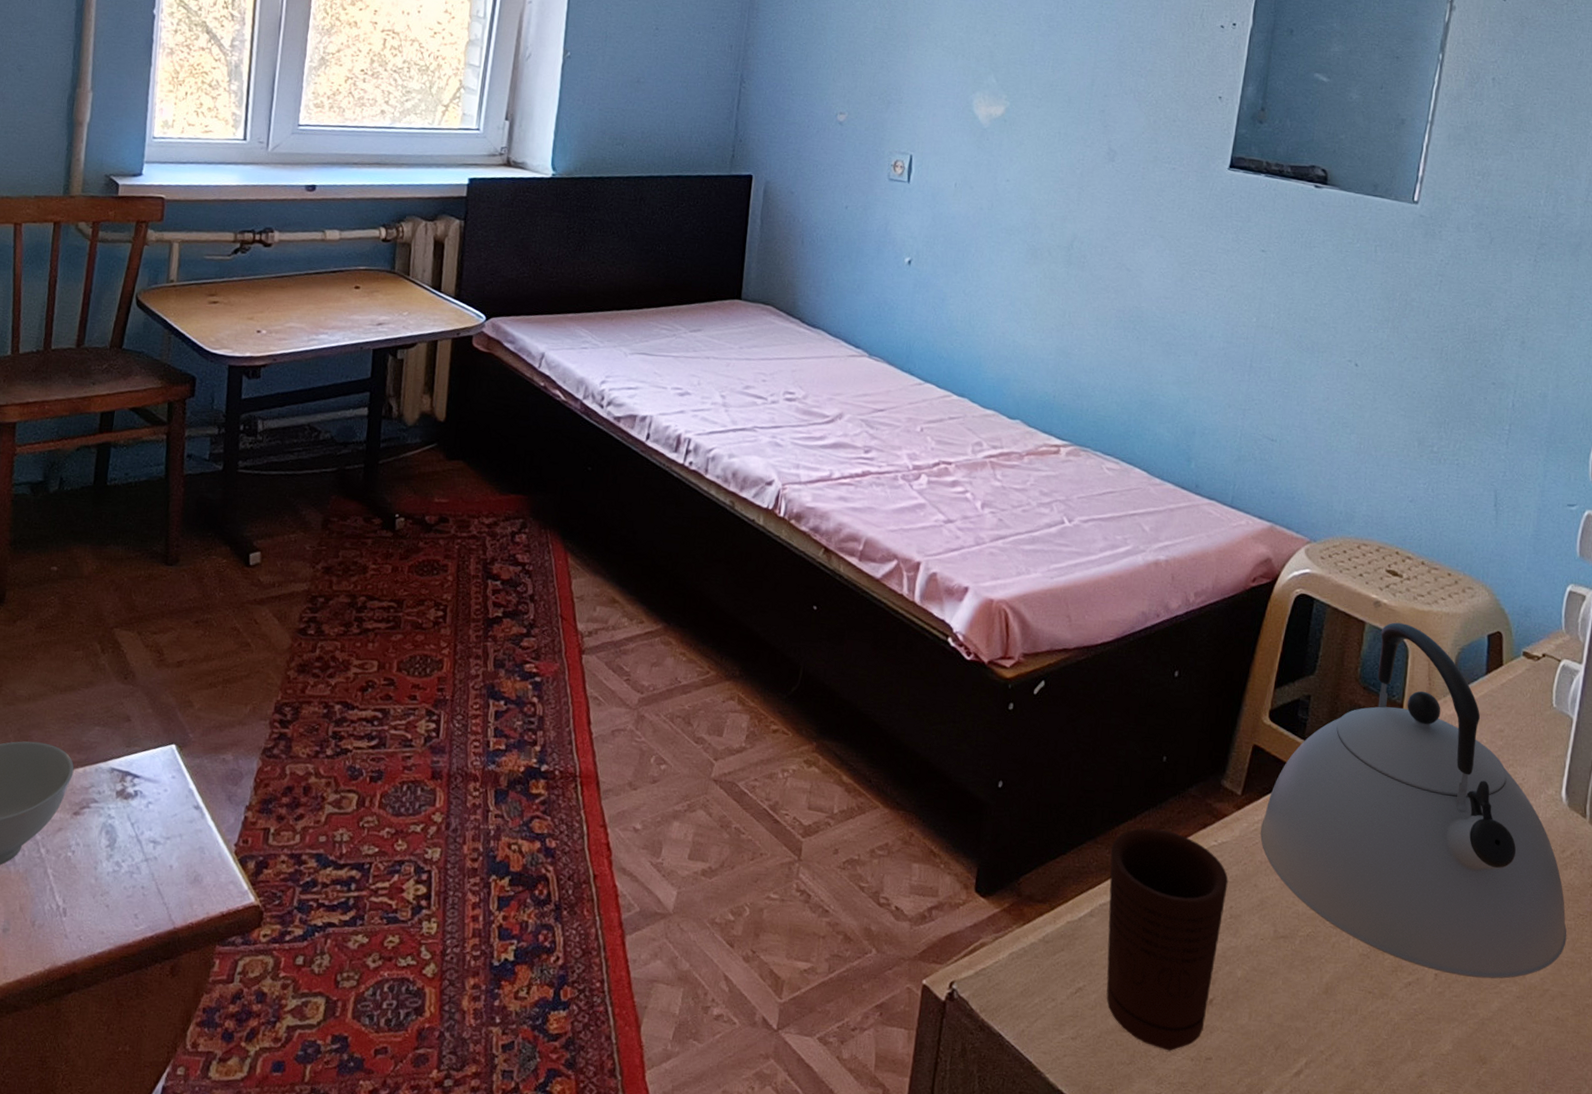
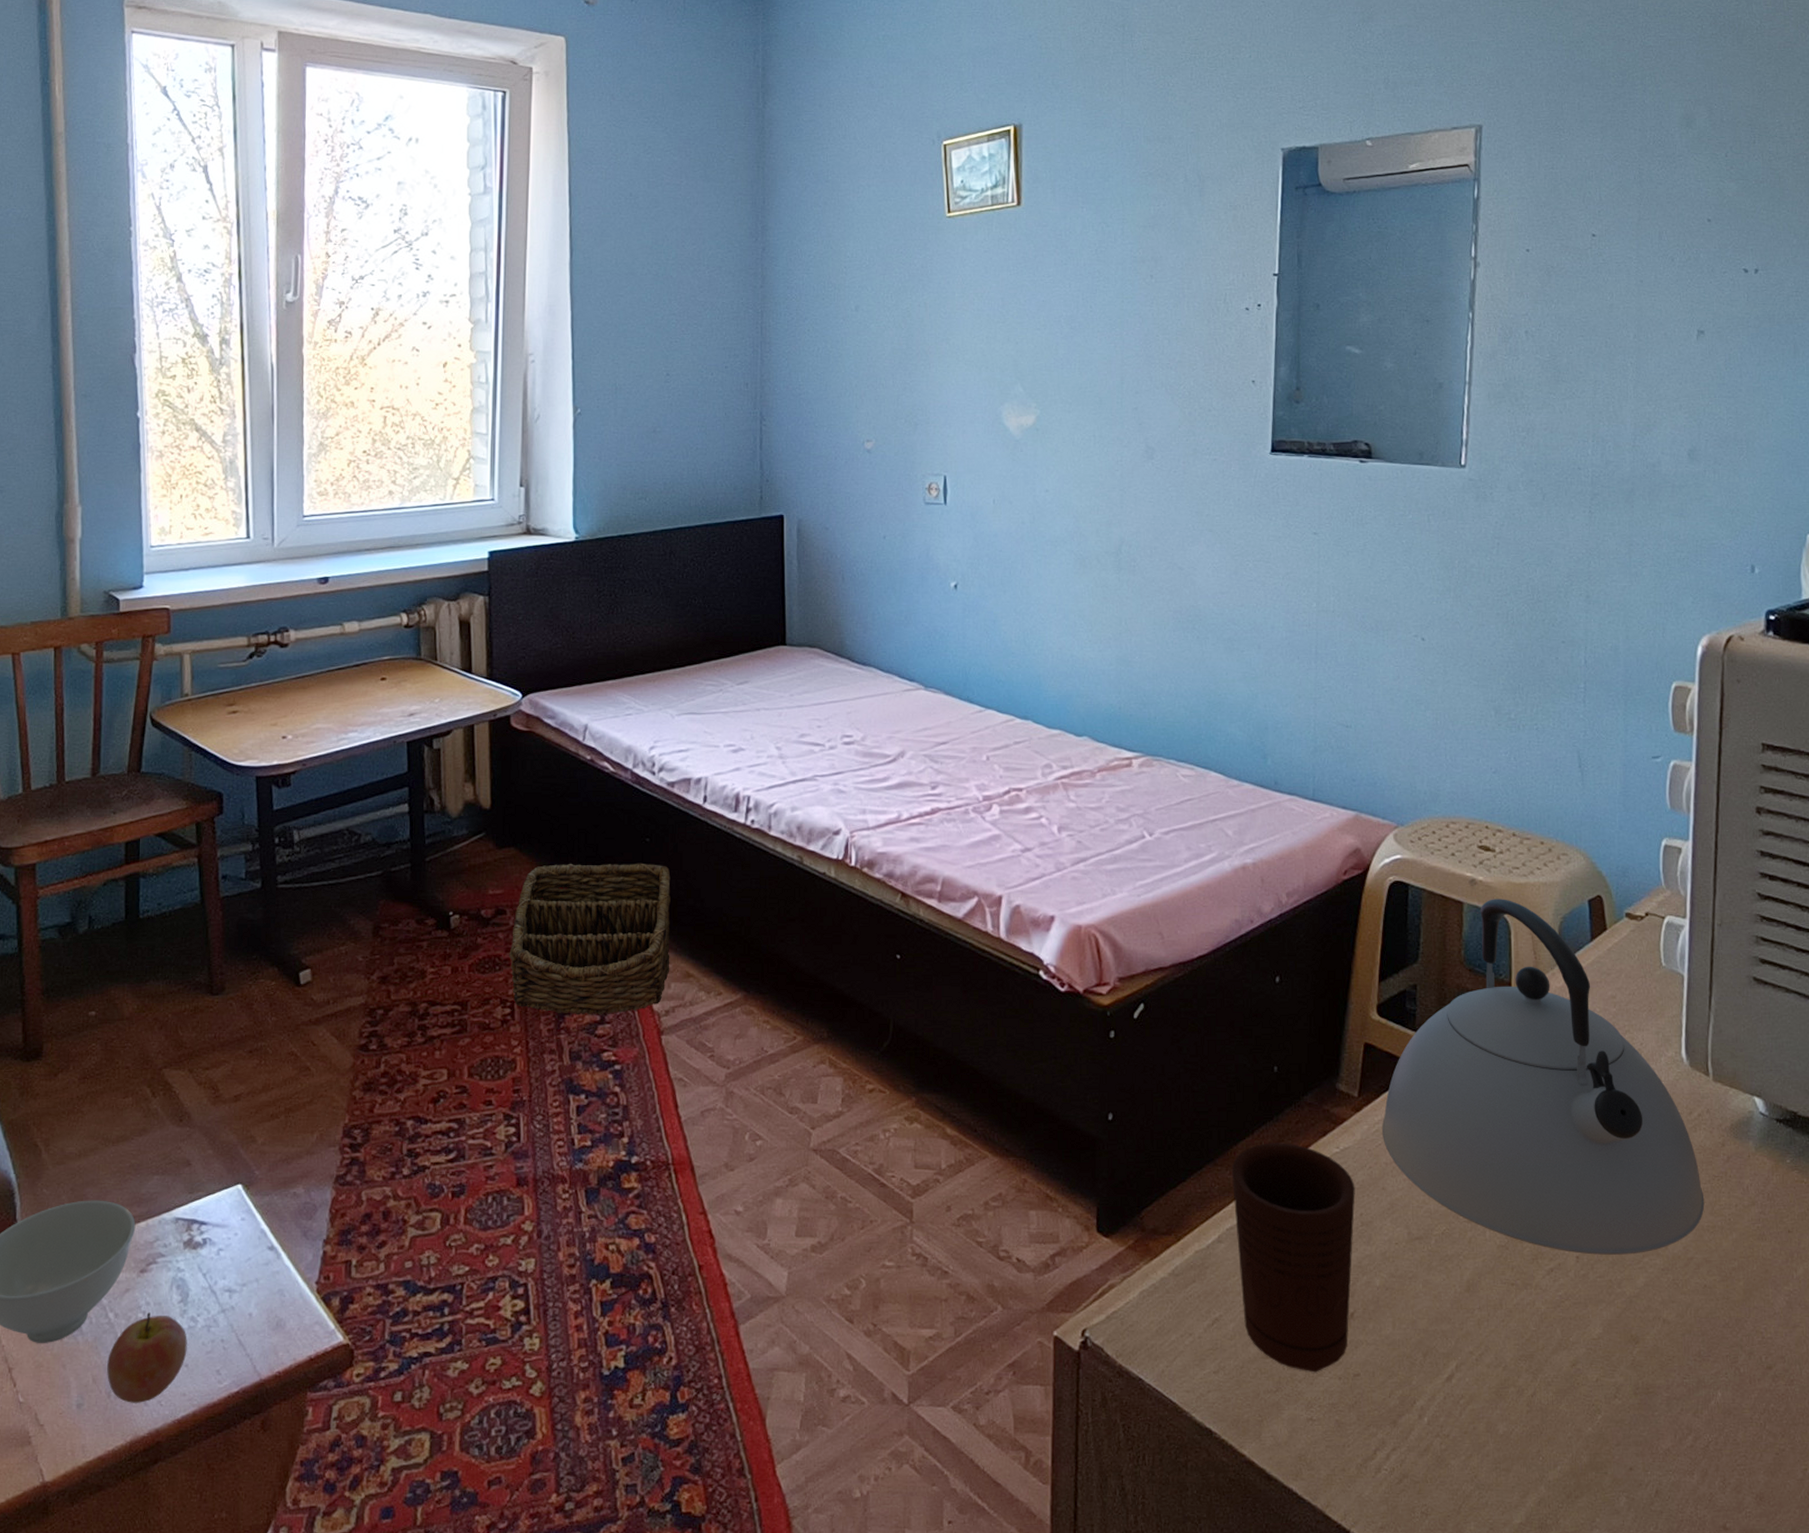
apple: none [33,852,111,935] -> present [107,1312,187,1403]
basket: none [446,481,608,629] -> present [509,863,671,1015]

